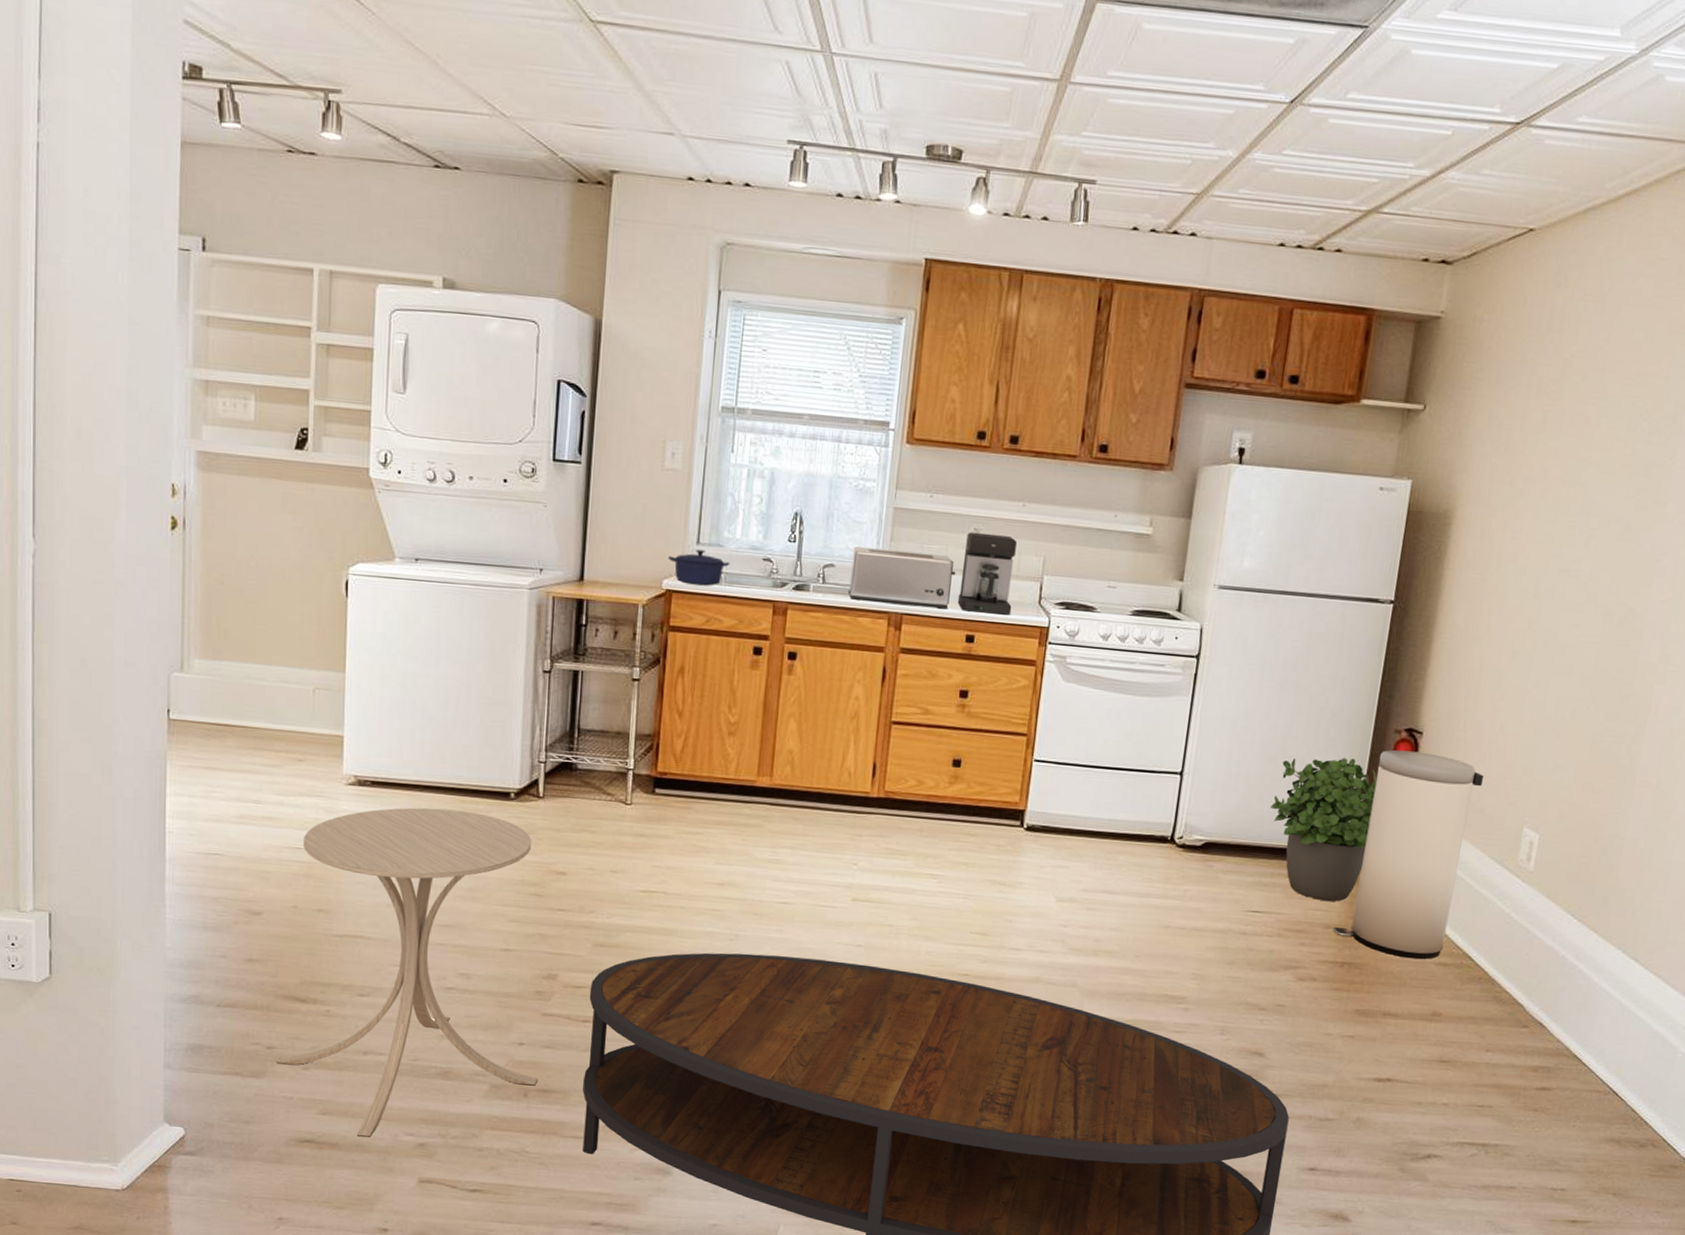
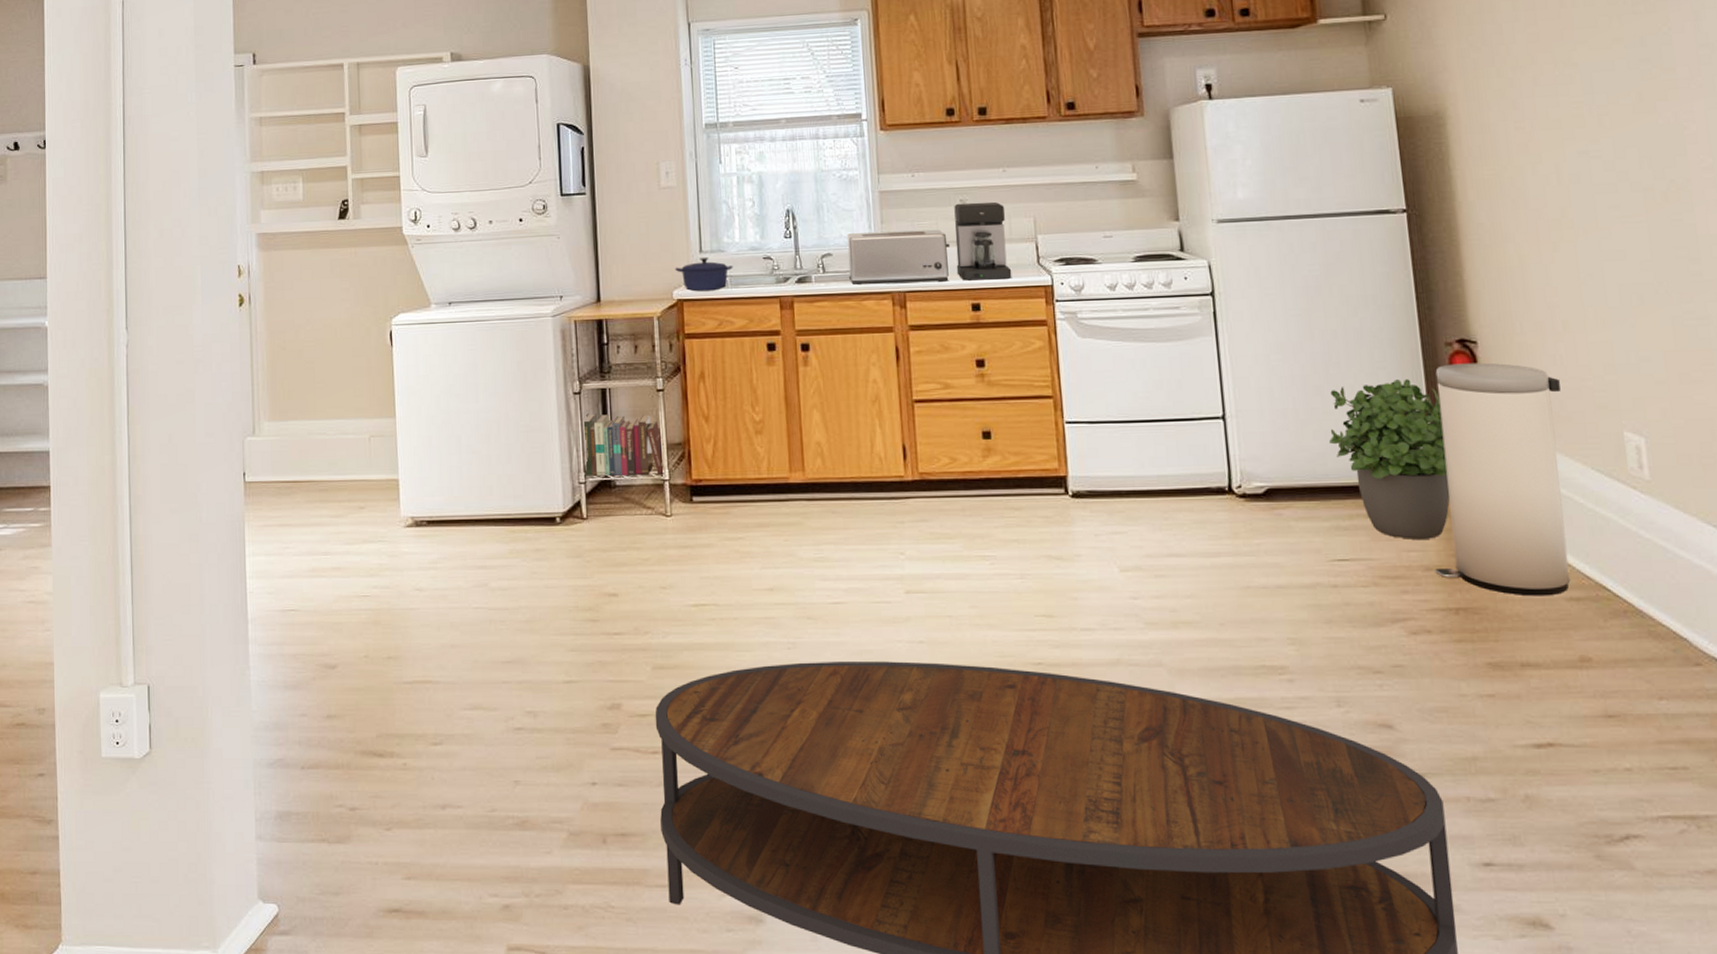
side table: present [276,807,539,1138] -> none [359,540,615,903]
books: none [545,694,633,763] -> present [582,413,665,477]

